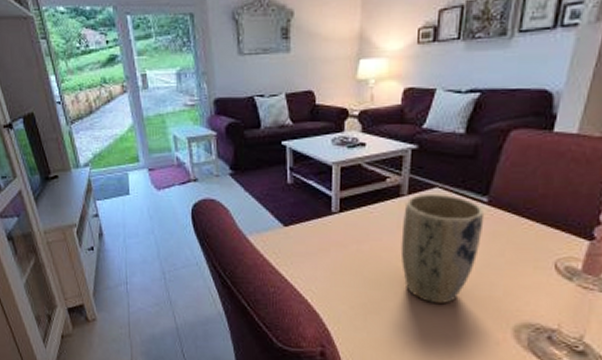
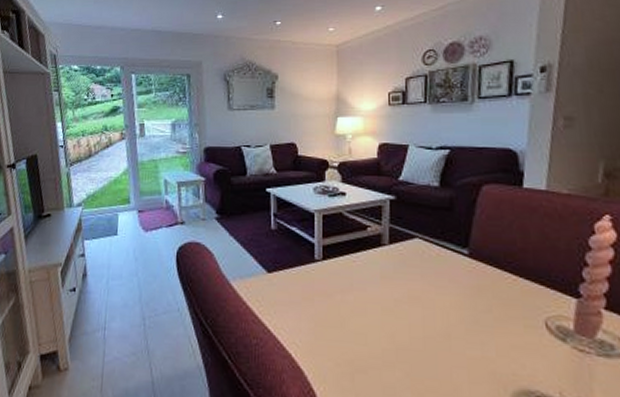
plant pot: present [400,193,485,304] -> none [385,243,467,364]

